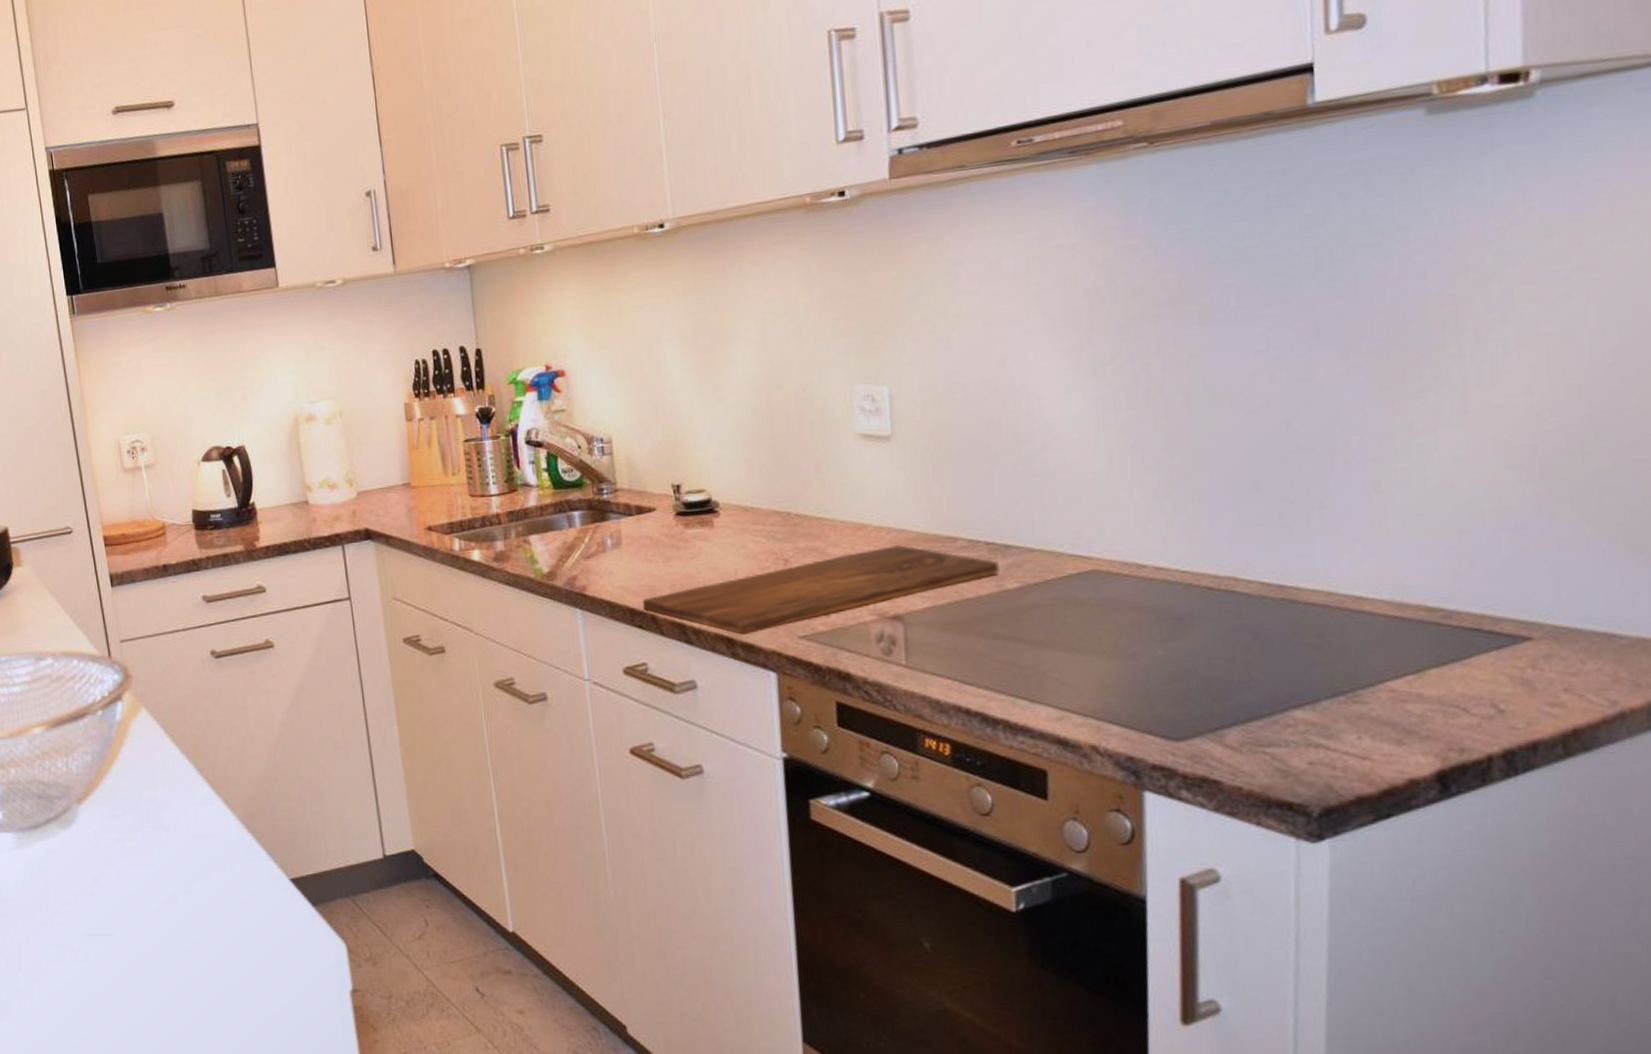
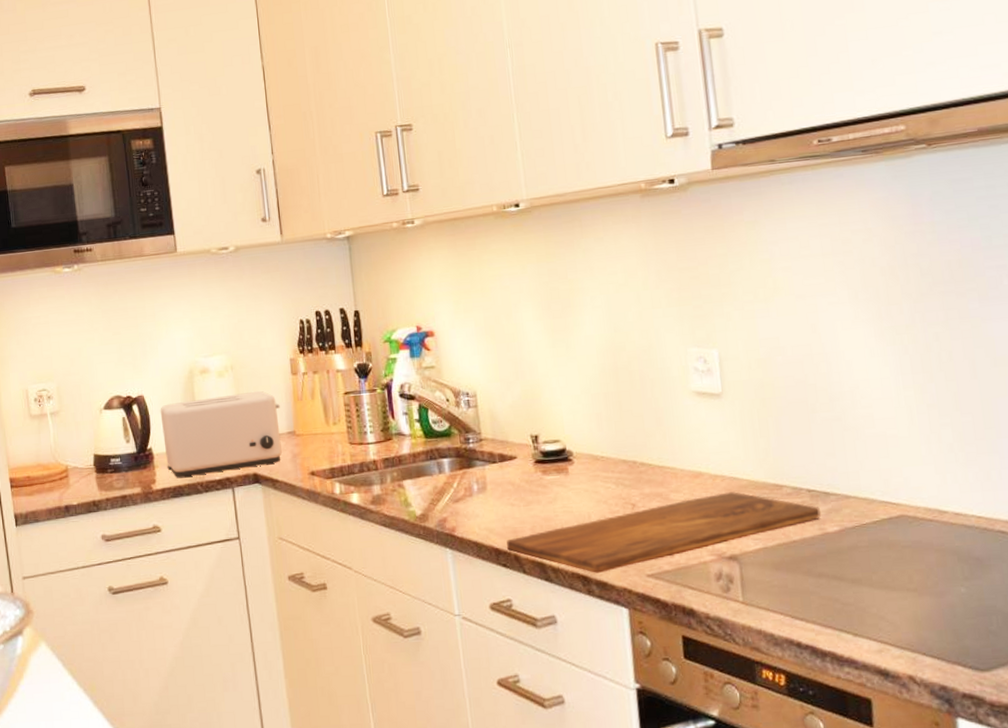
toaster: none [262,439,396,534] -> present [160,390,282,478]

